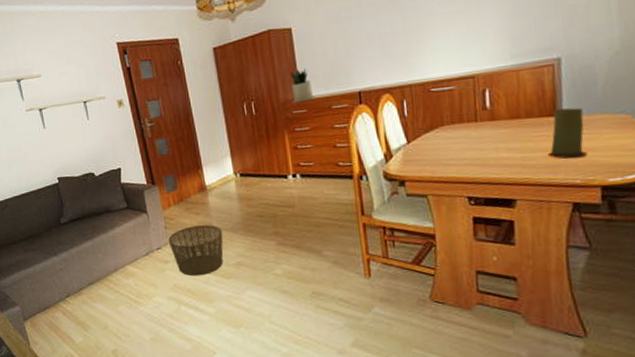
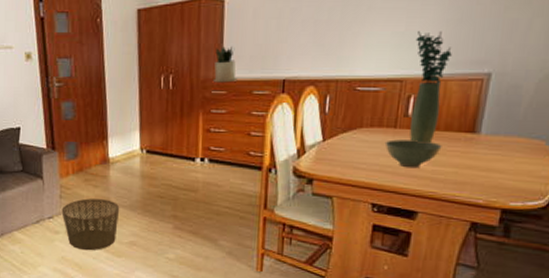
bowl: none [468,129,527,158] -> present [384,139,442,167]
vase: none [479,26,518,132] -> present [409,31,452,144]
candle: present [547,107,588,159] -> none [456,125,501,178]

